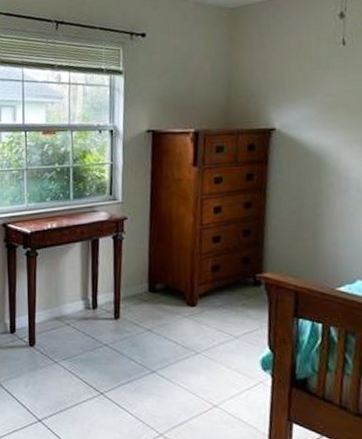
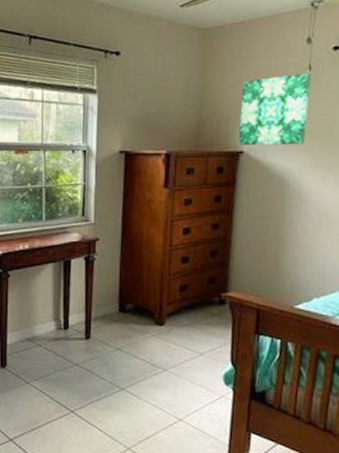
wall art: none [269,48,346,123] -> present [238,73,311,146]

